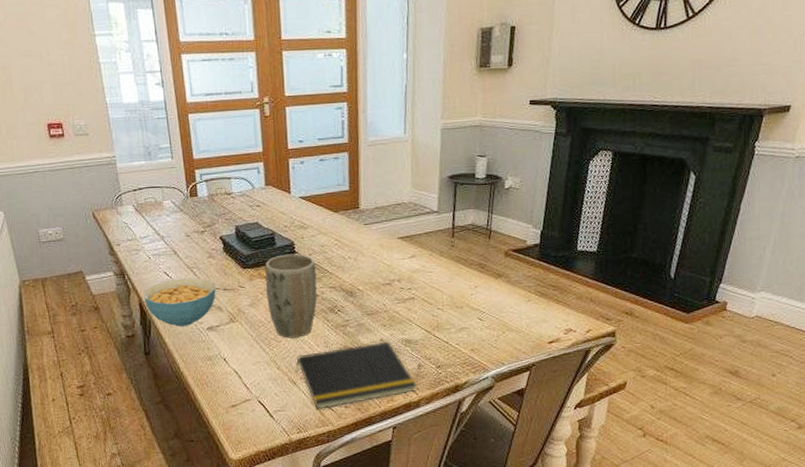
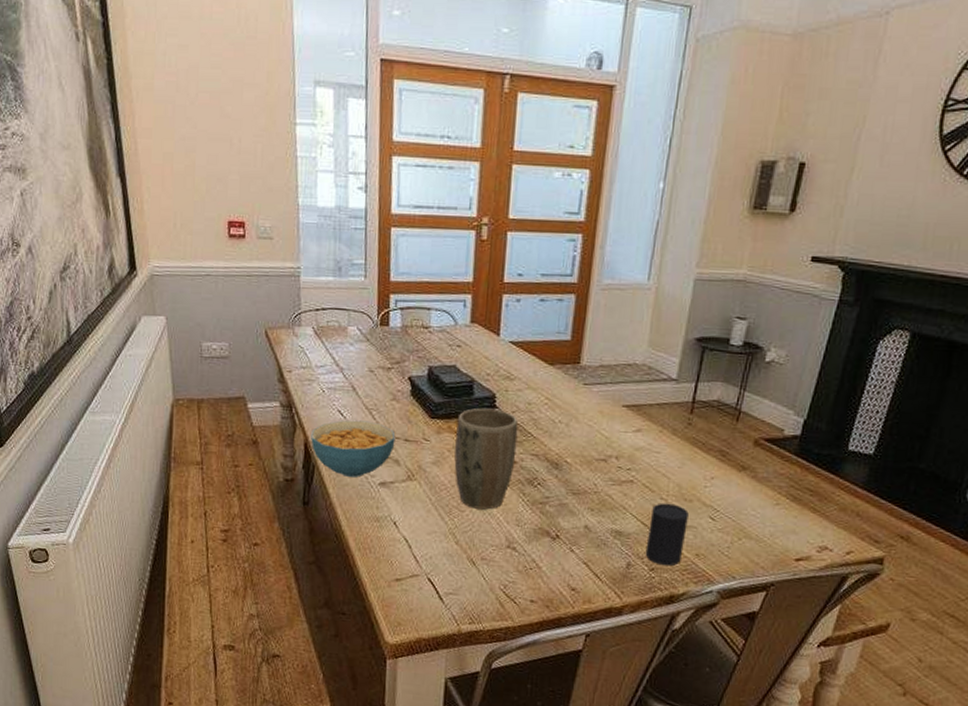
notepad: present [295,341,417,410] -> none [477,528,623,600]
cup: none [431,311,462,363] -> present [645,502,689,566]

